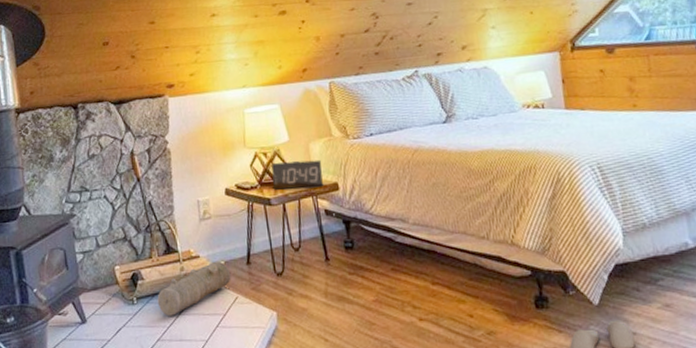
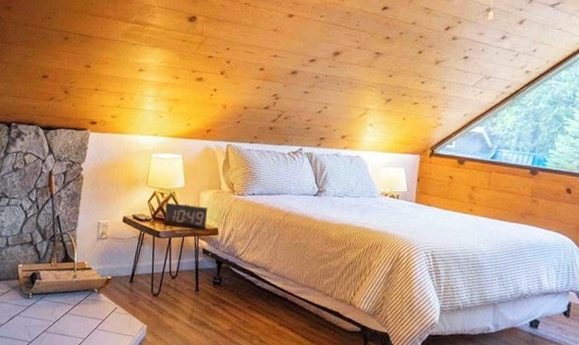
decorative log: present [157,261,231,317] -> none [49,275,115,314]

